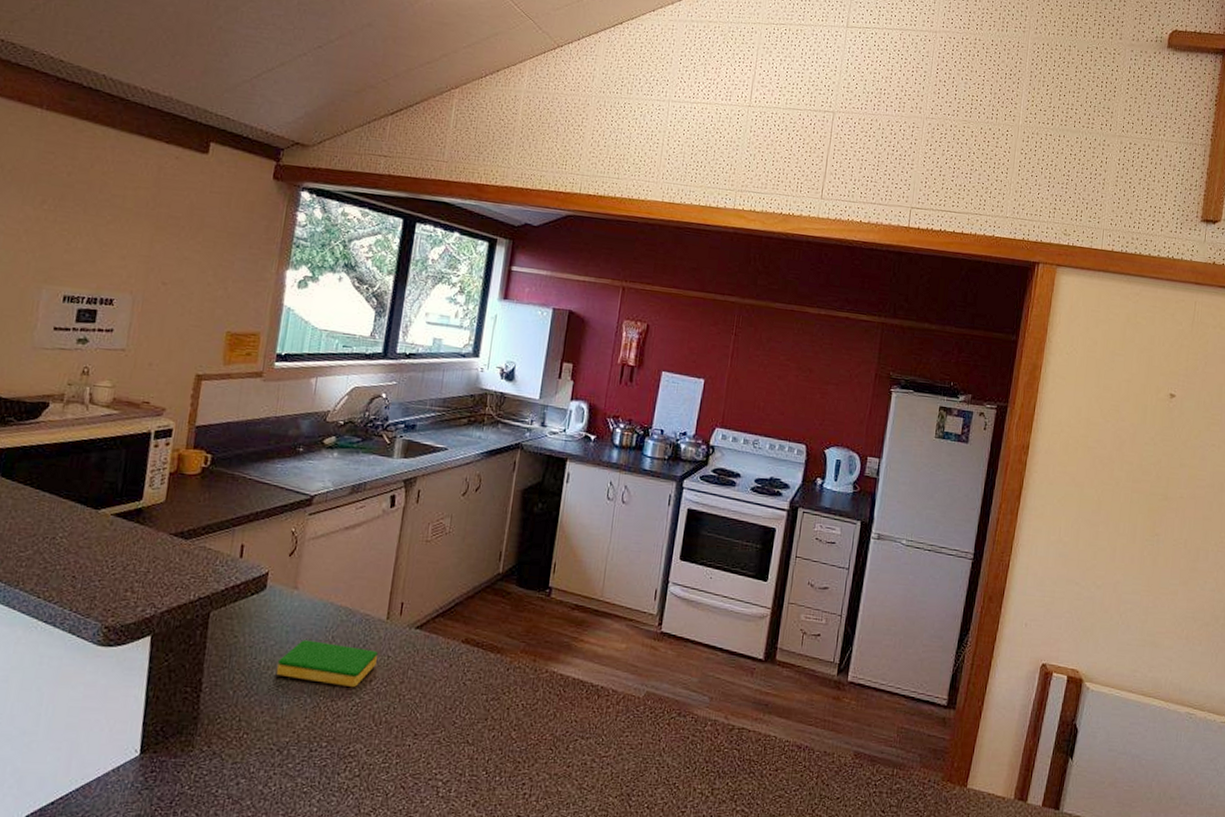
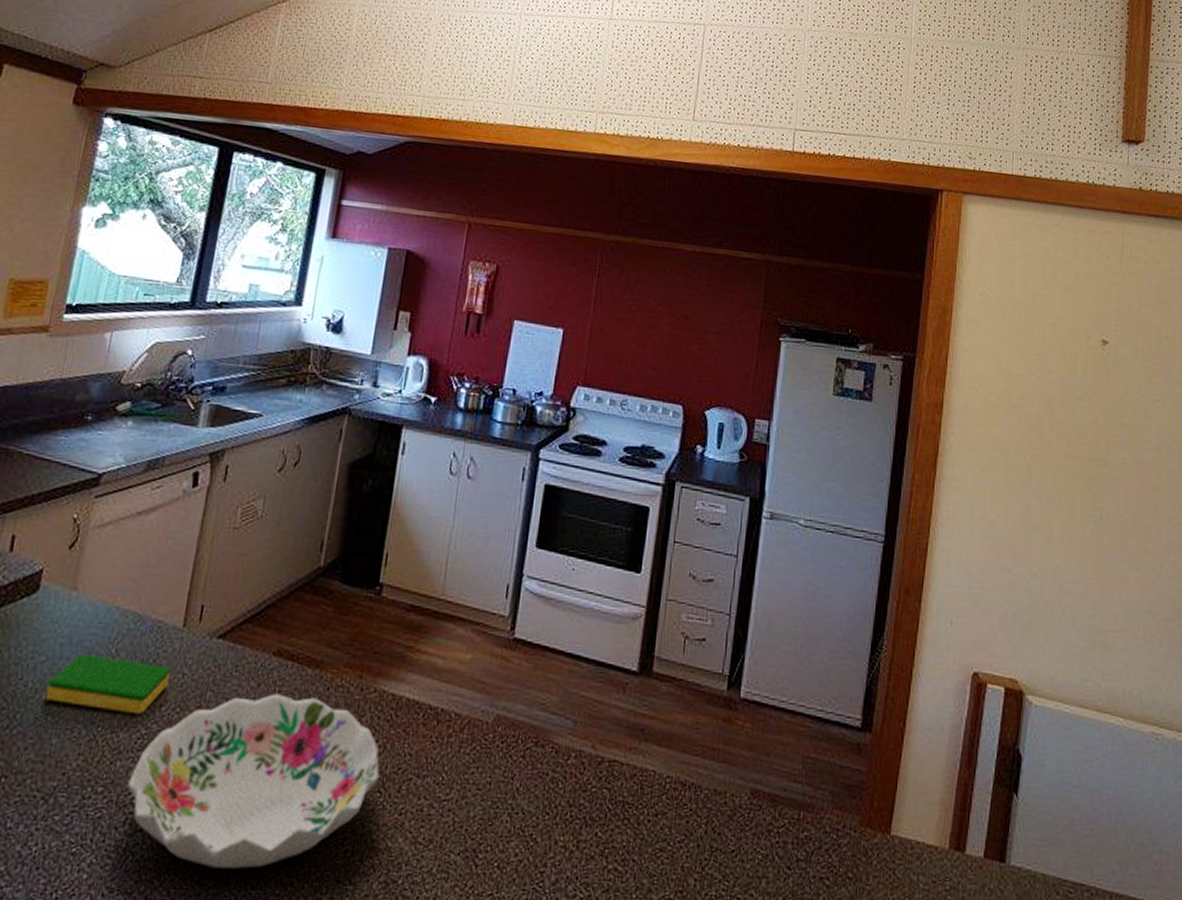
decorative bowl: none [346,672,551,806] -> present [127,693,380,869]

